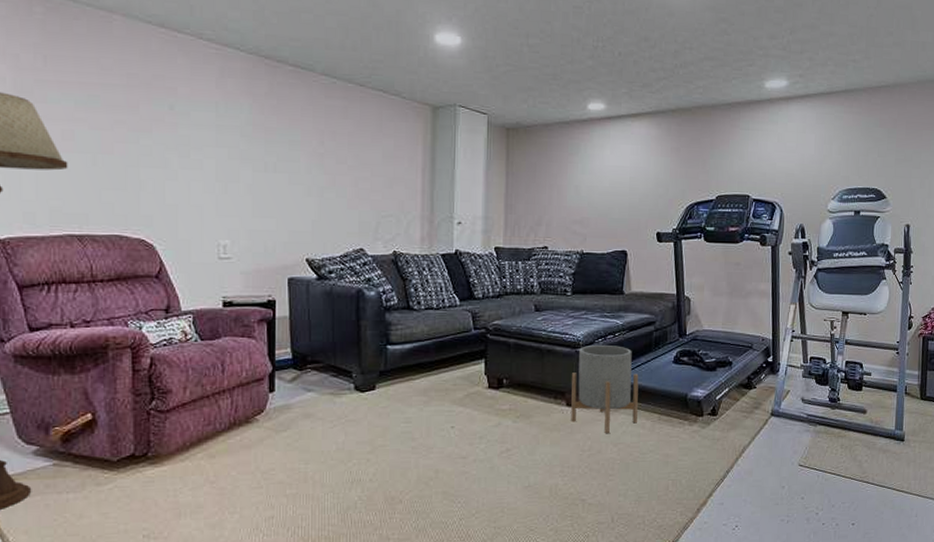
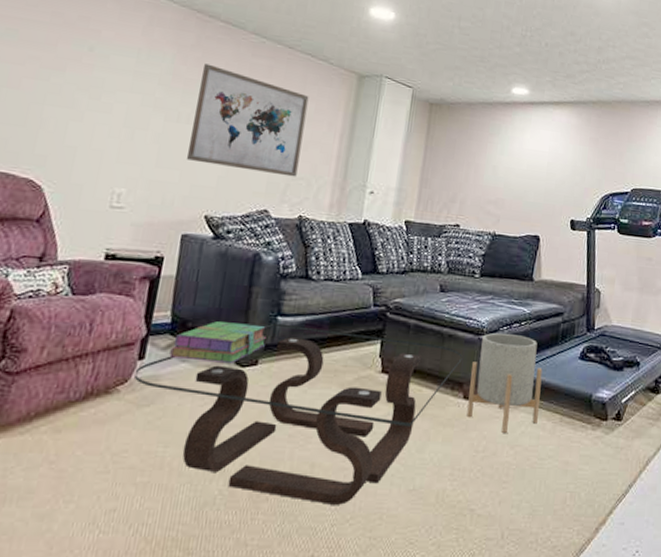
coffee table: none [268,351,562,503] -> present [133,323,463,505]
wall art: none [279,110,387,215] -> present [187,63,309,177]
stack of books: none [296,354,379,391] -> present [169,321,266,364]

